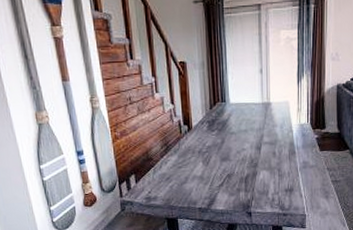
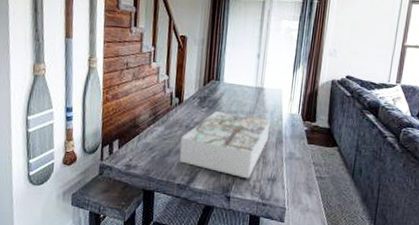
board game: none [195,132,280,193] -> present [179,111,270,179]

